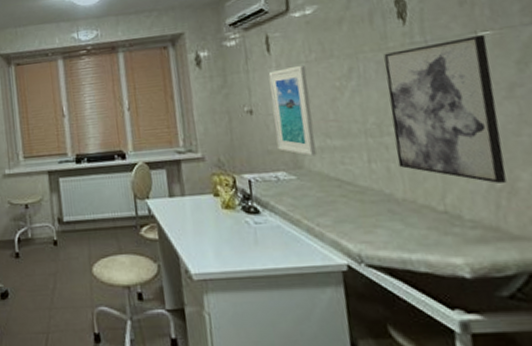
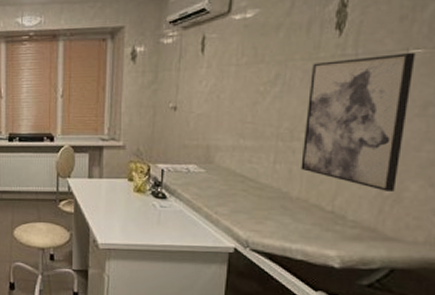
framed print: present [268,65,317,157] -> none [194,67,235,154]

